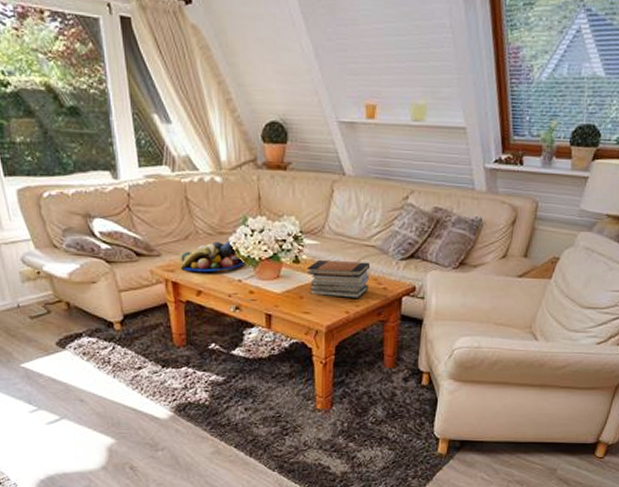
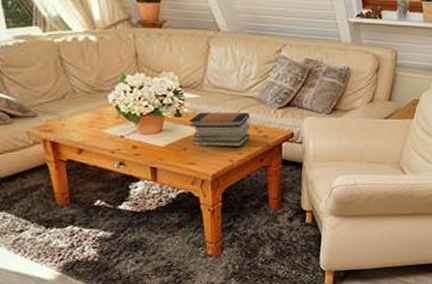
fruit bowl: present [181,240,246,273] -> none [58,98,127,131]

